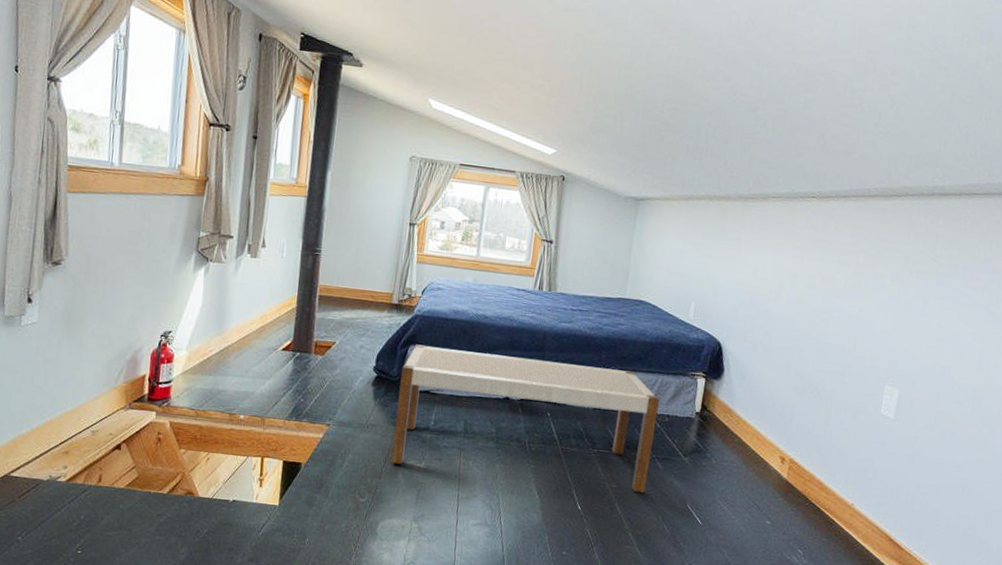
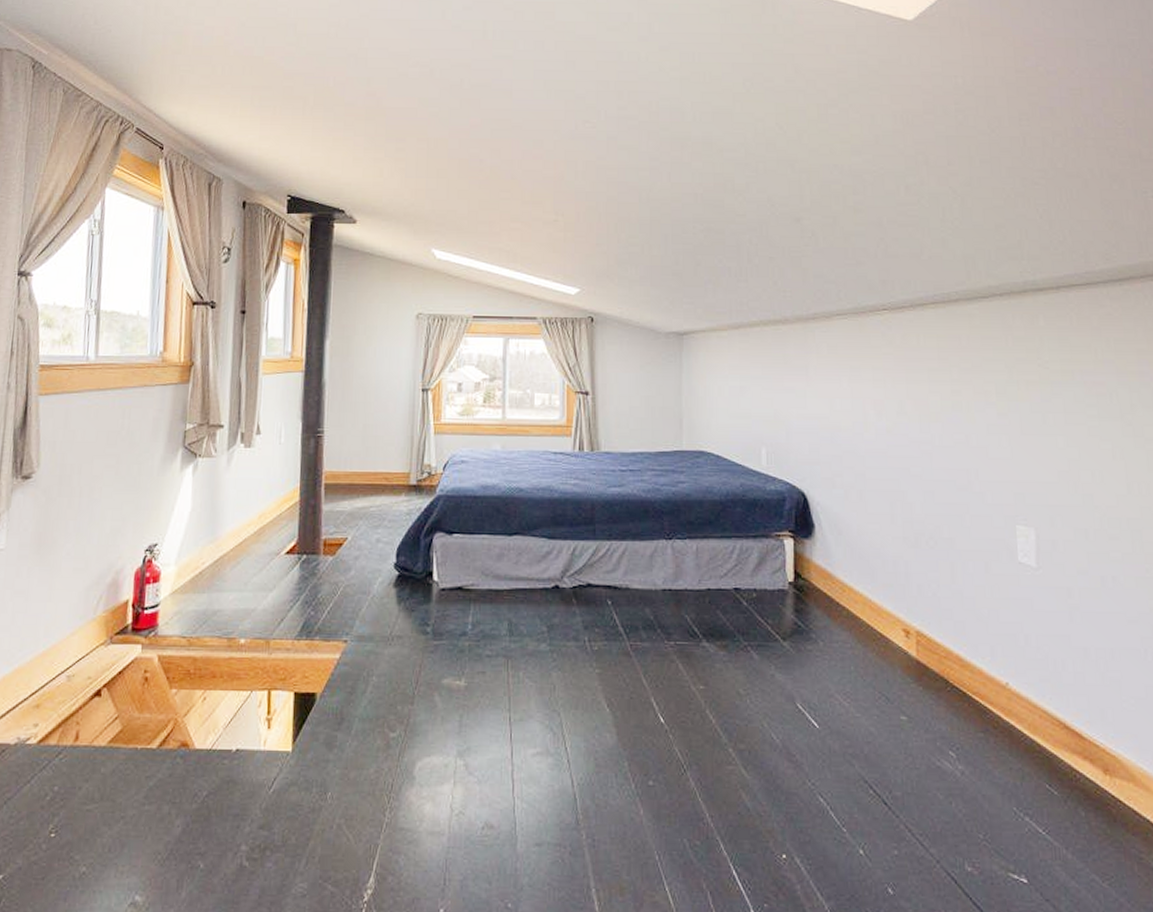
bench: present [391,344,659,493] -> none [424,531,742,694]

